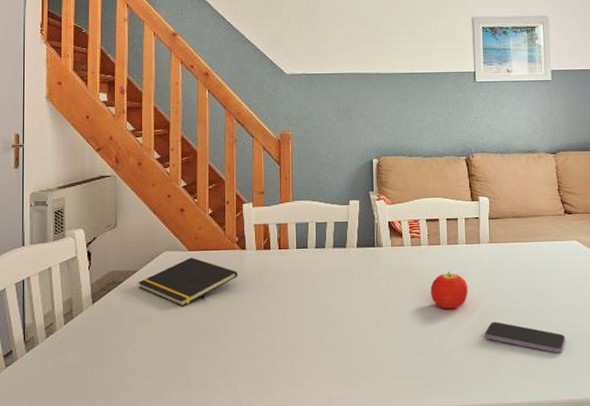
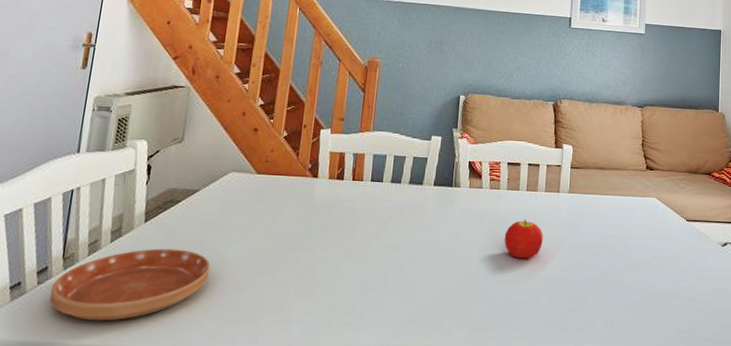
saucer: none [18,325,157,396] -> present [50,248,211,321]
notepad: present [138,257,238,307] -> none [197,181,306,233]
smartphone: present [484,322,566,353] -> none [555,276,637,314]

